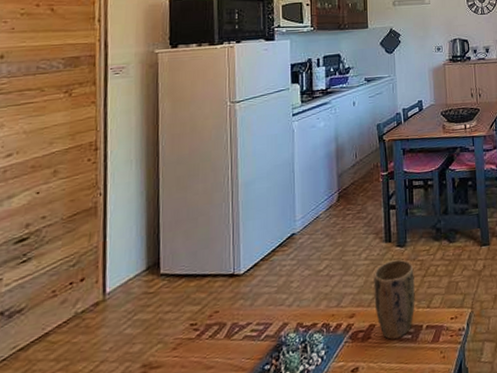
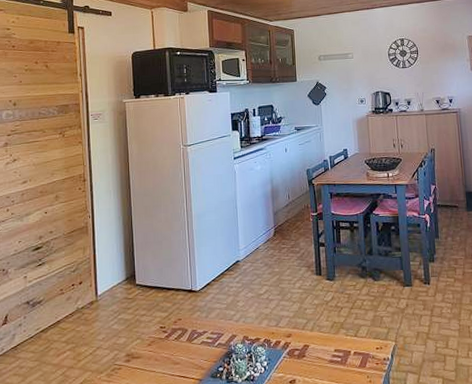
plant pot: present [374,259,415,340] -> none [307,291,344,360]

